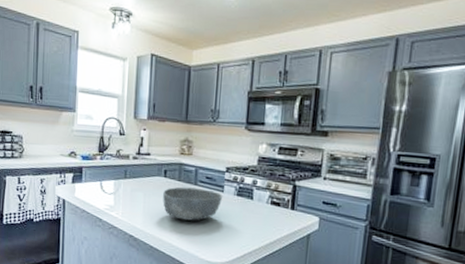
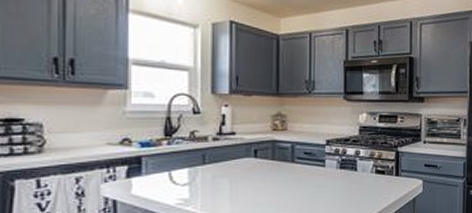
bowl: present [163,186,223,221] -> none [254,165,325,203]

